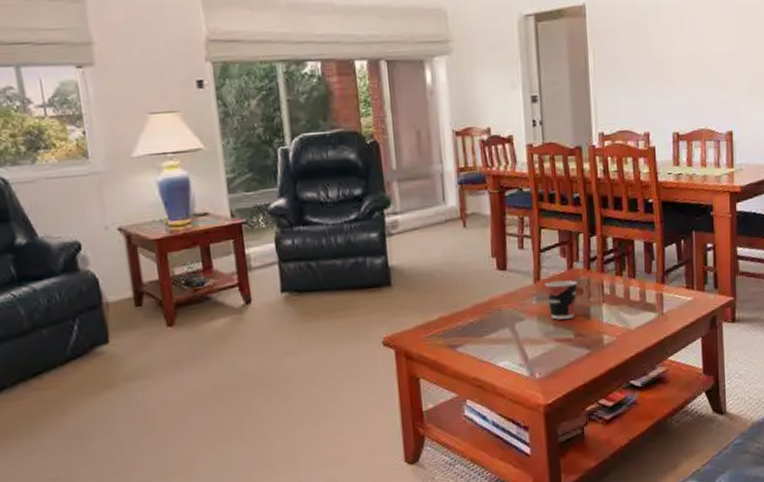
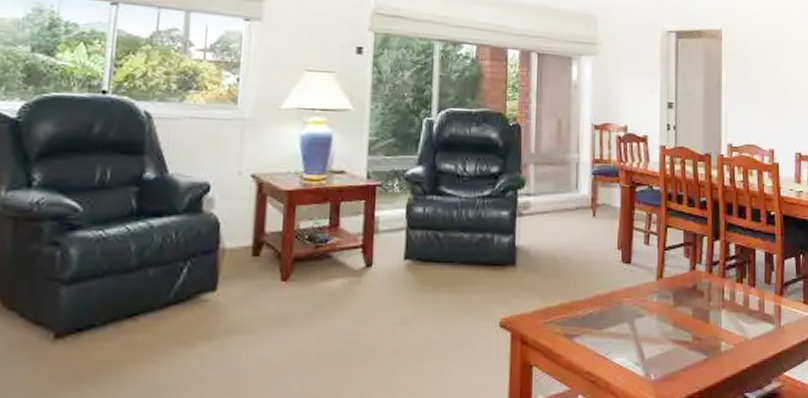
cup: present [545,280,578,320] -> none [667,280,699,320]

